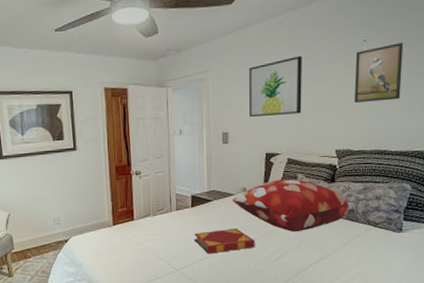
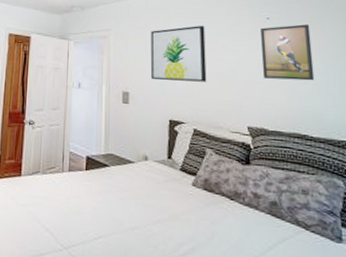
hardback book: present [193,229,255,254] -> none [86,202,159,234]
decorative pillow: present [232,179,348,232] -> none [132,152,270,221]

